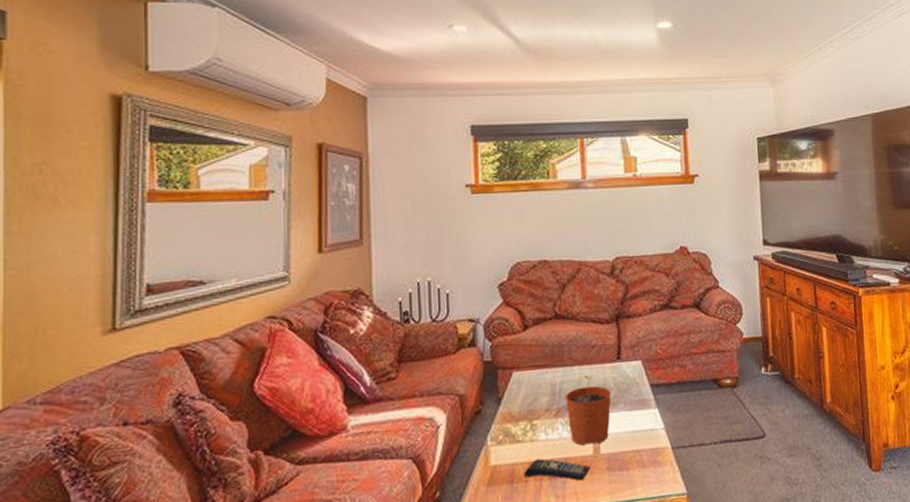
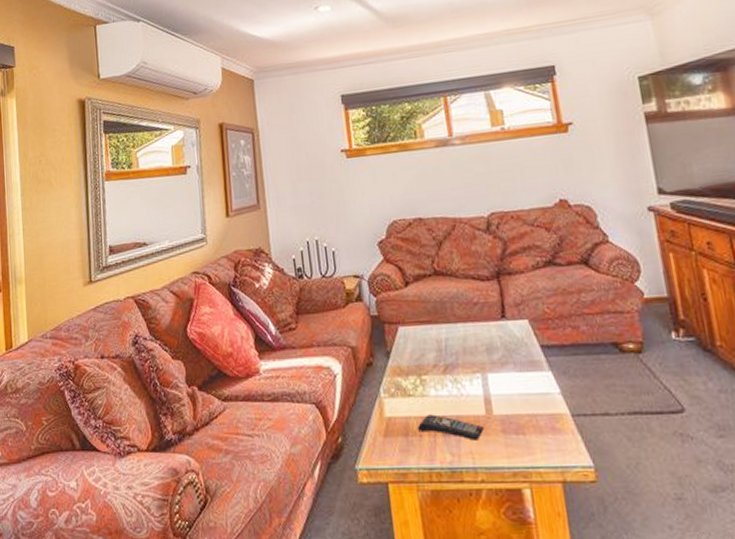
plant pot: present [565,375,612,446] -> none [452,333,501,405]

